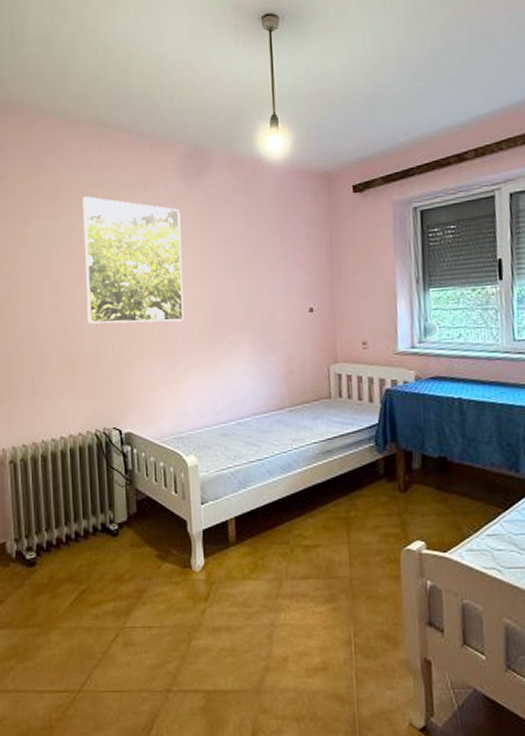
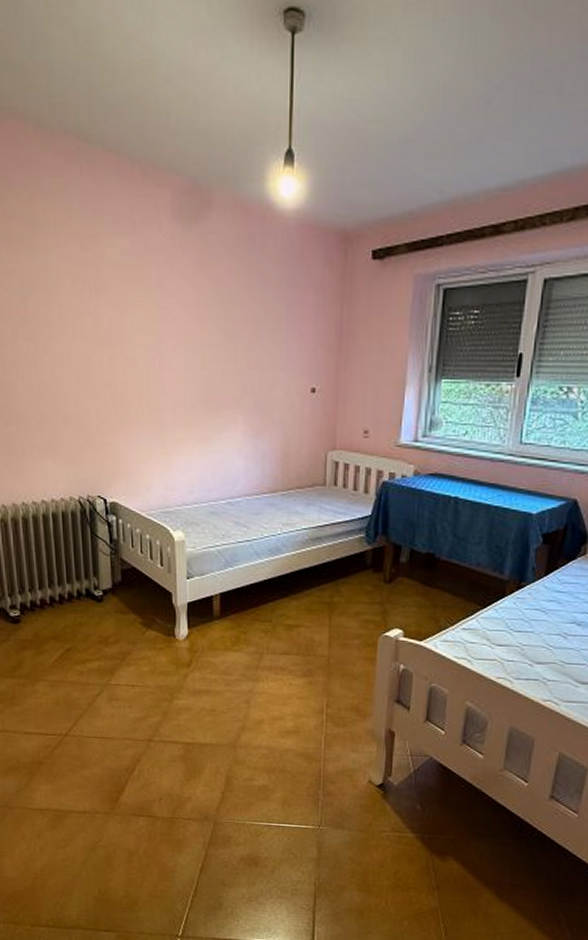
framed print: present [82,196,184,324] -> none [61,231,176,389]

